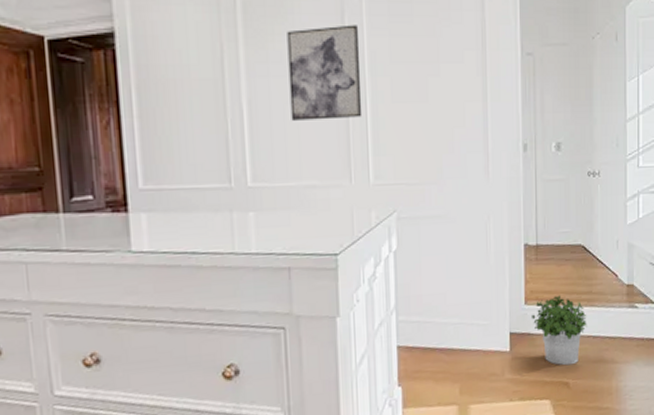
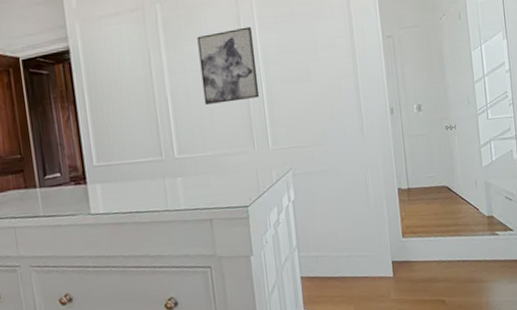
potted plant: present [532,295,587,366] -> none [409,228,457,287]

